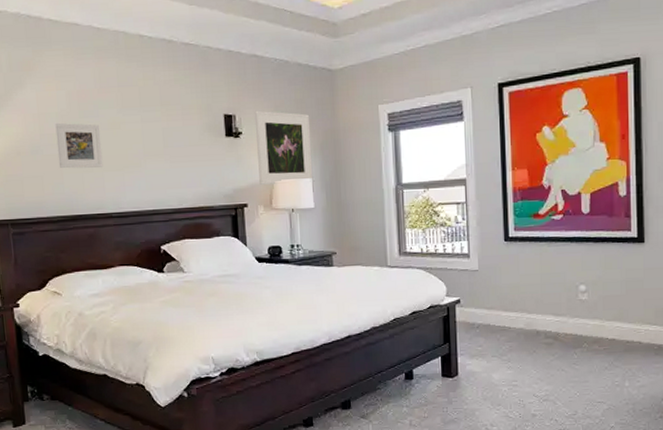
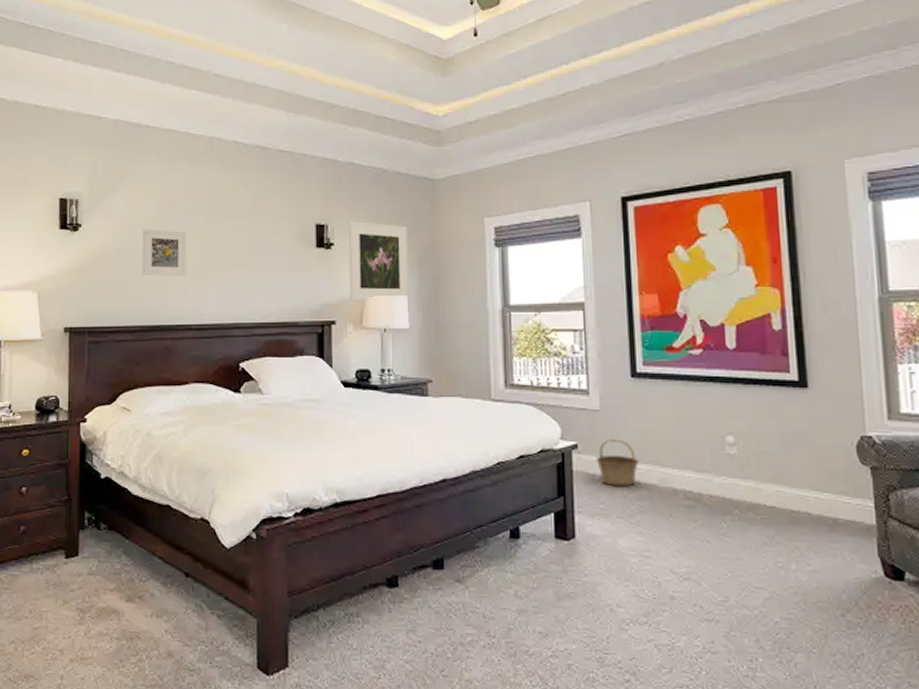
basket: none [475,293,510,332] -> present [595,439,640,487]

